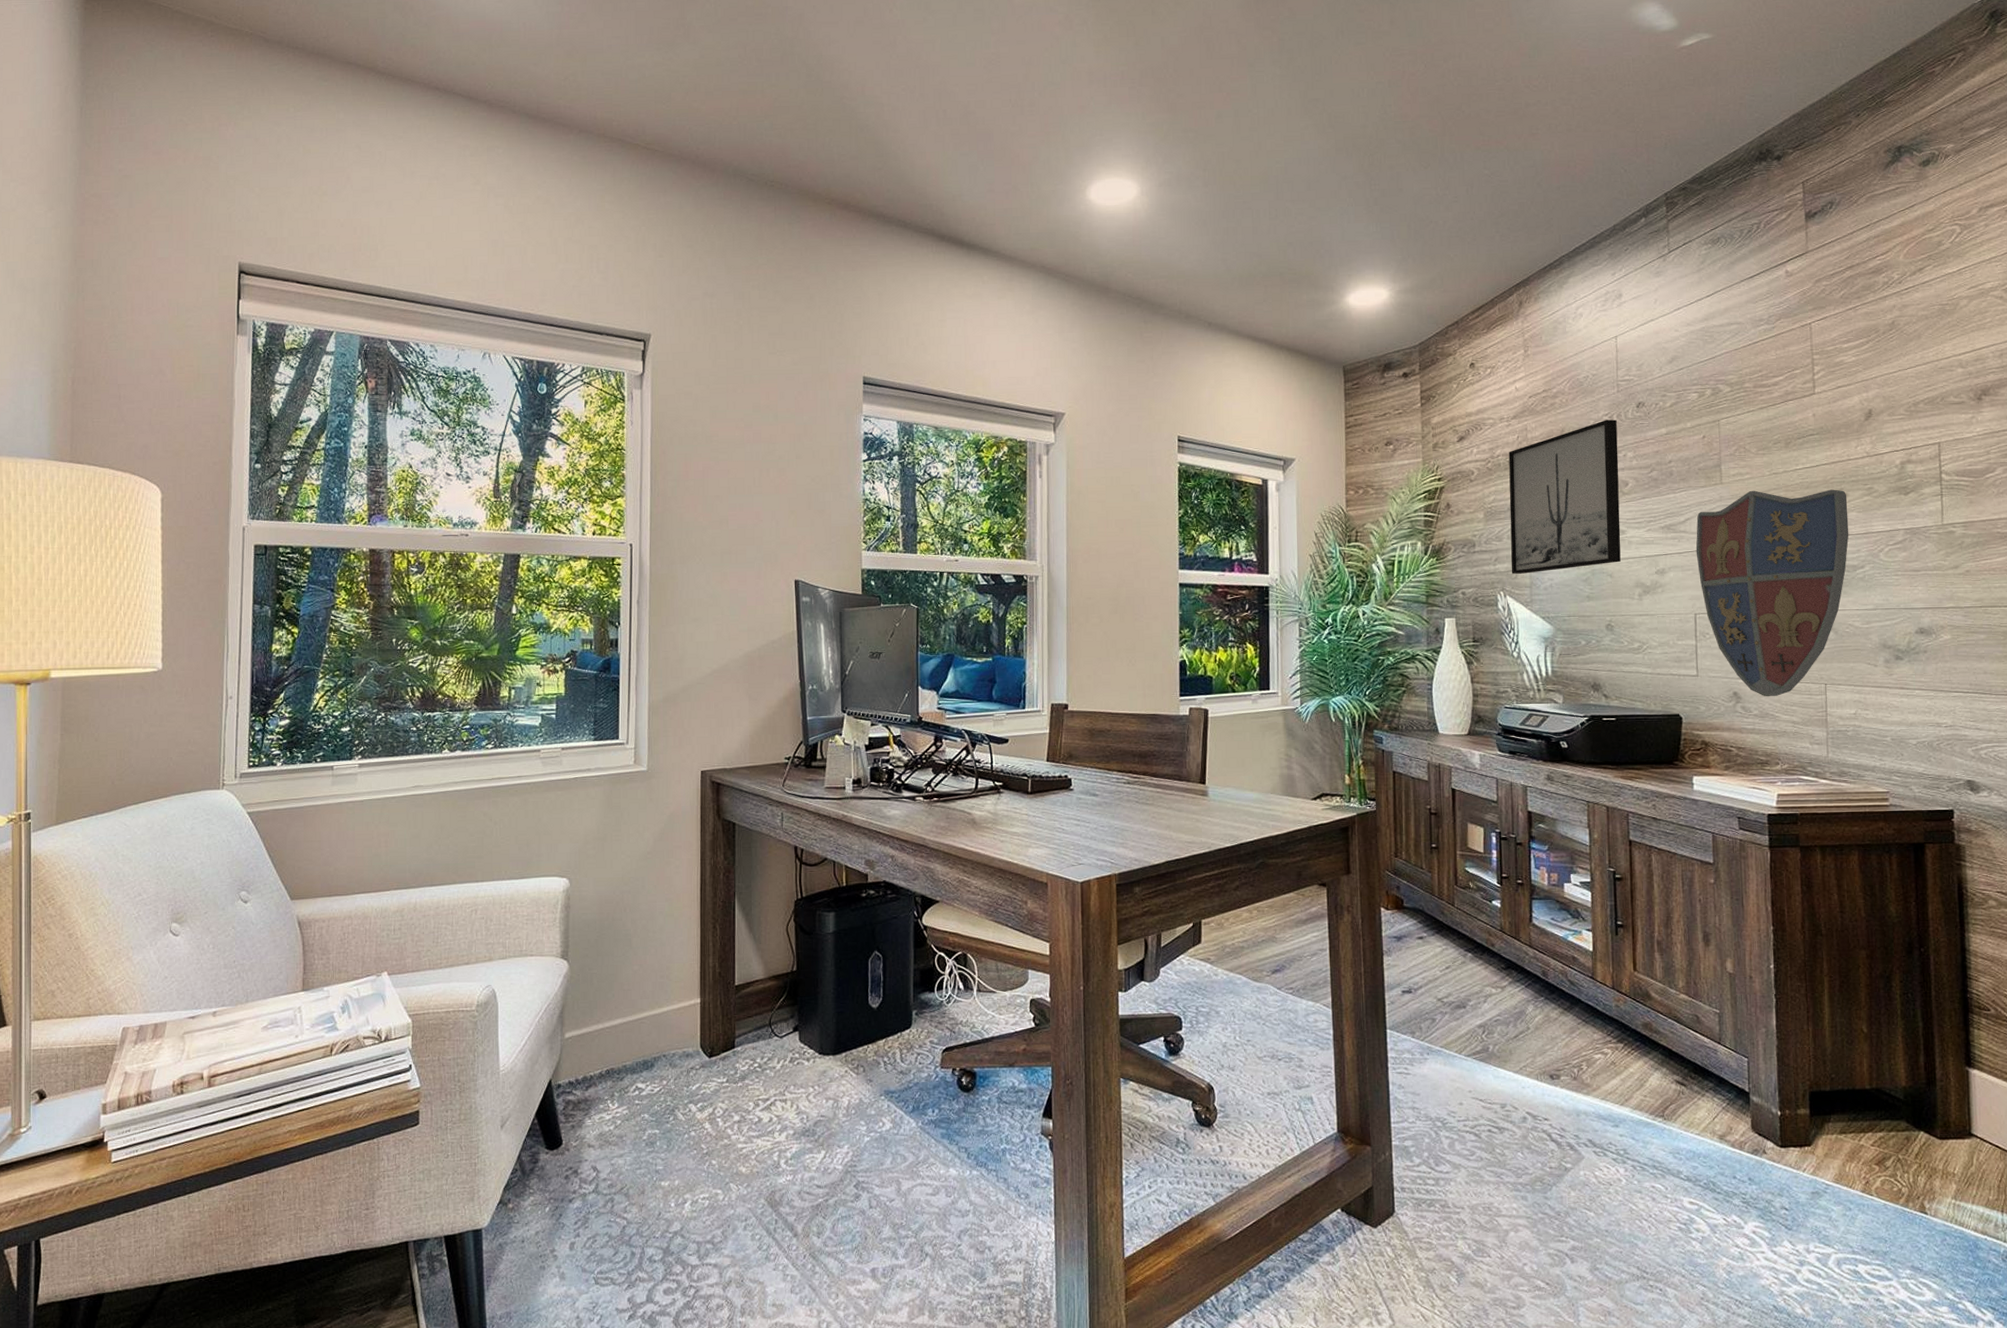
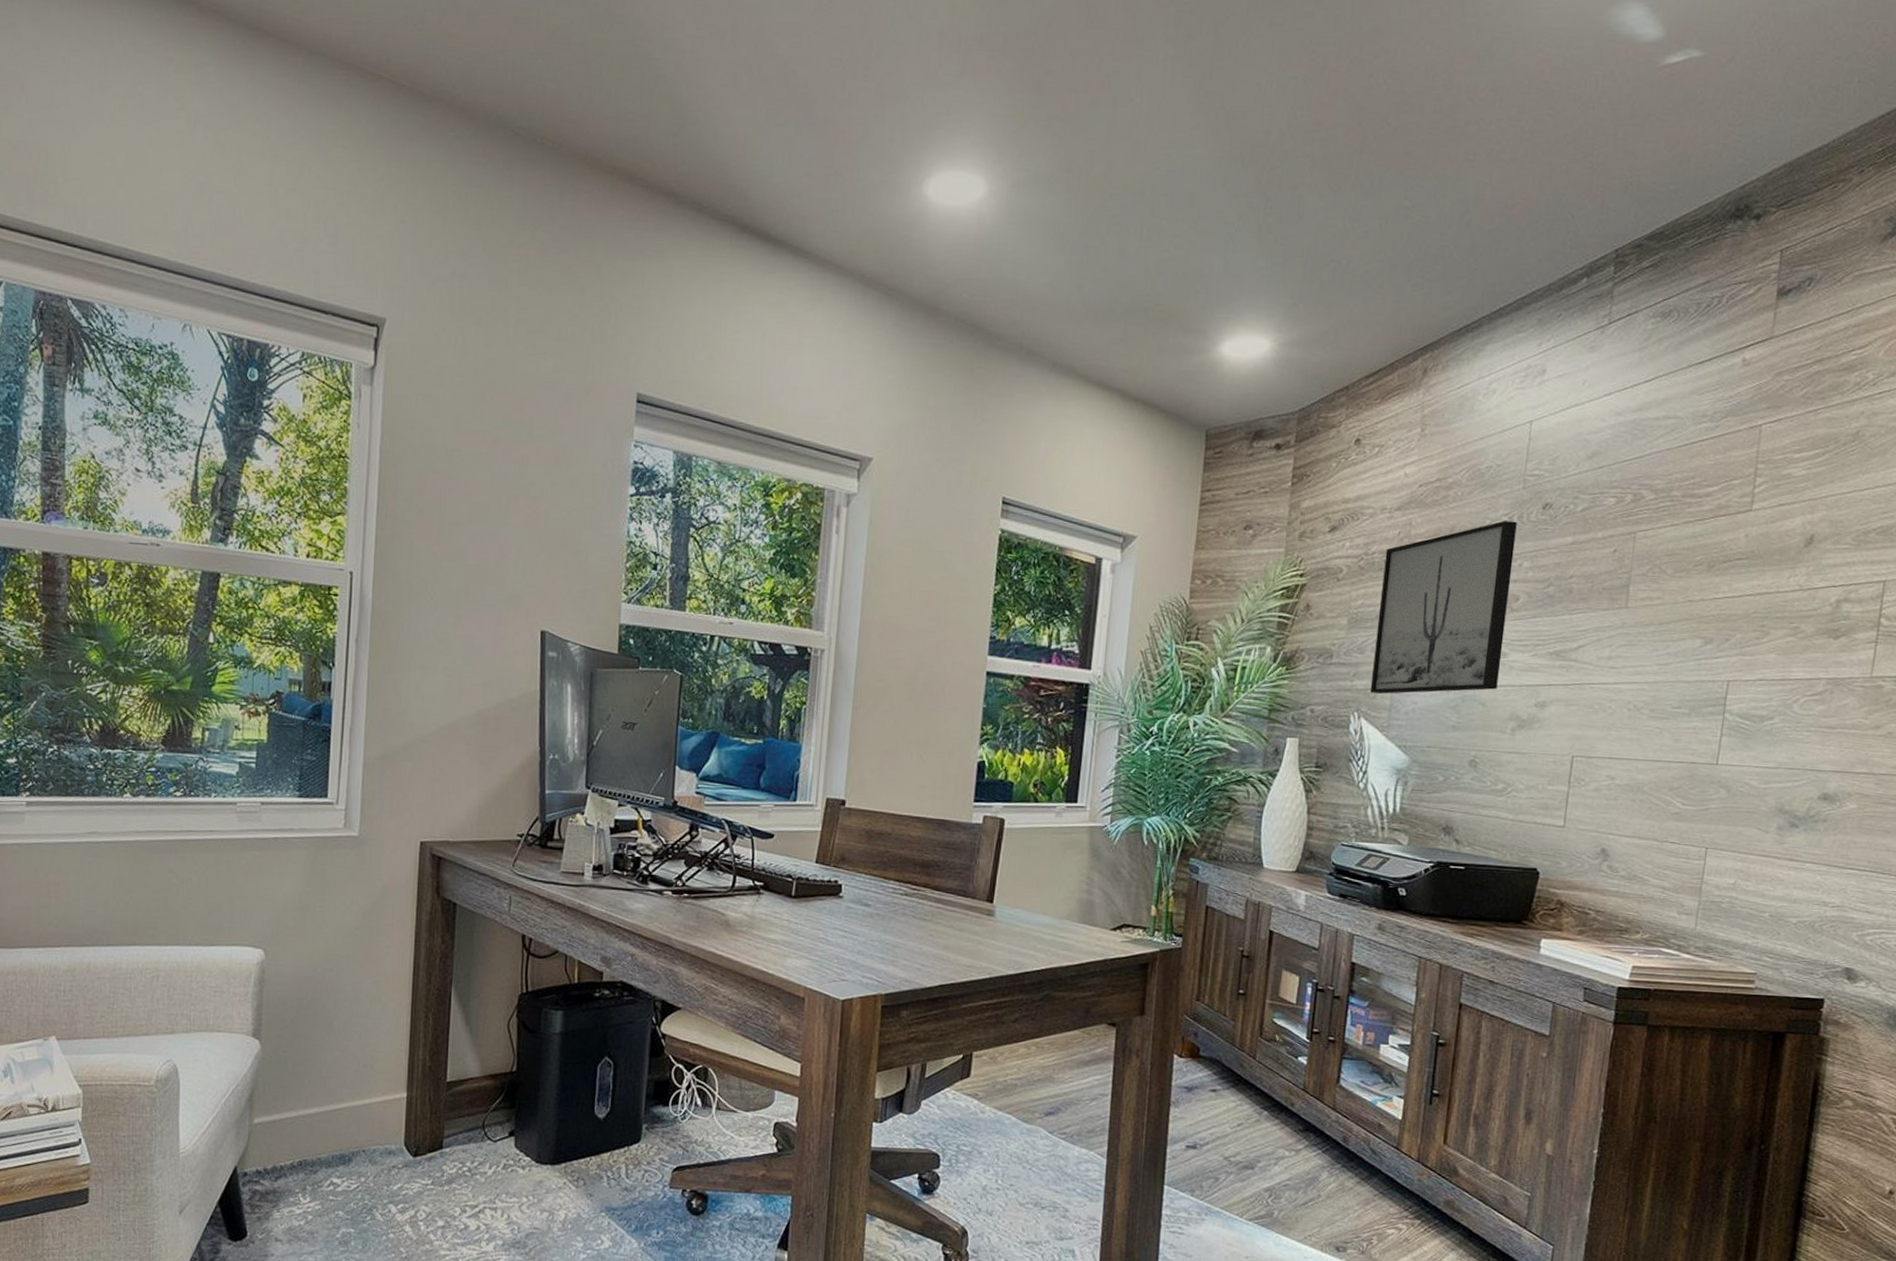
decorative shield: present [1695,489,1849,697] -> none [1583,618,1769,858]

